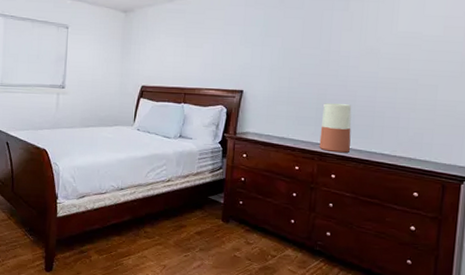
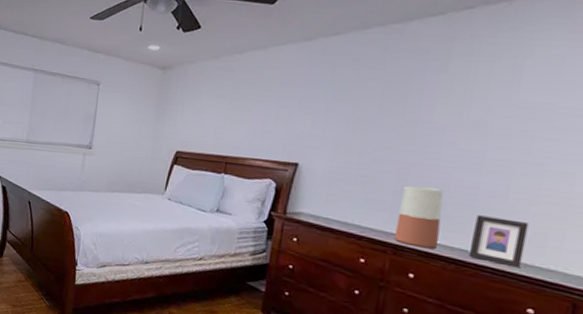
picture frame: none [372,123,410,161] -> present [468,215,529,267]

